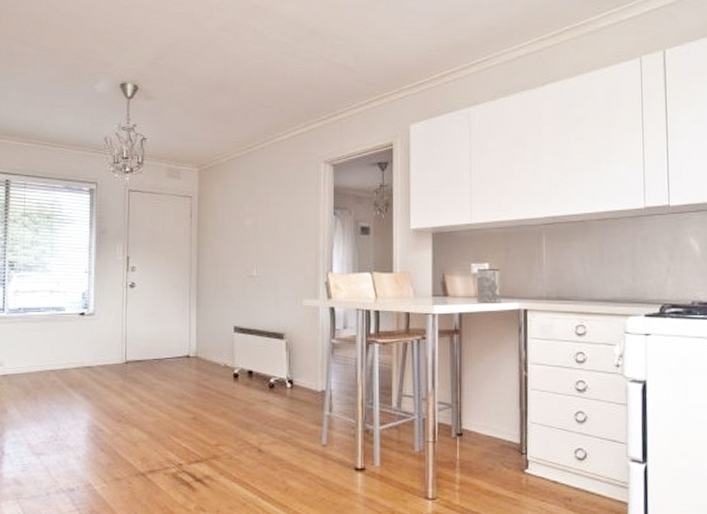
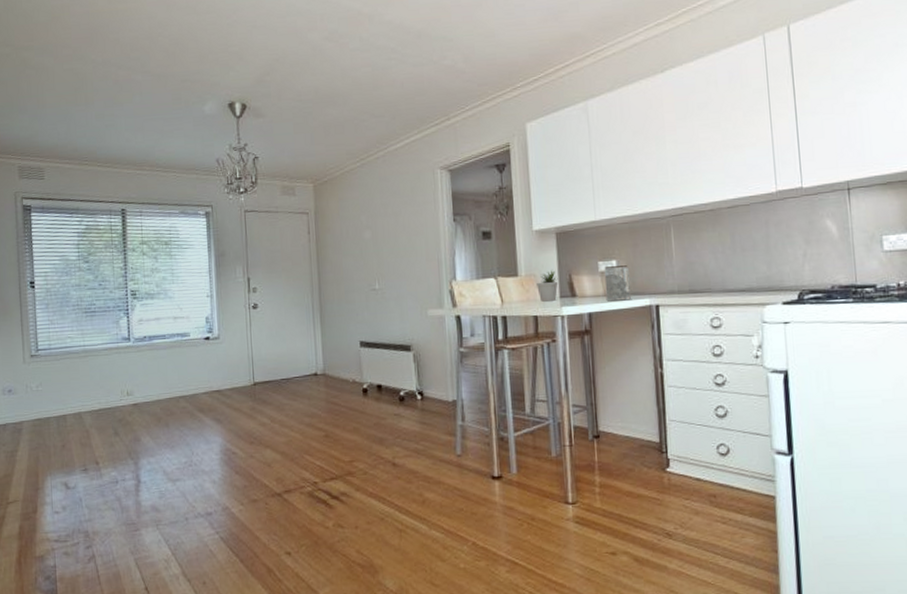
potted plant: none [411,269,432,299] -> present [537,270,558,302]

